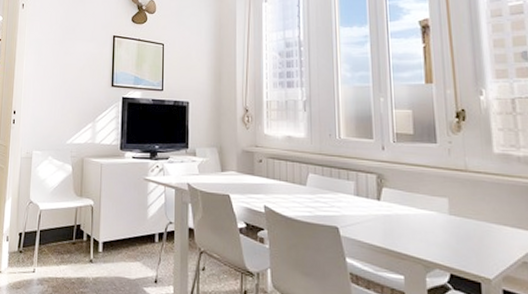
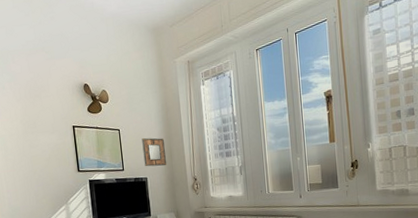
home mirror: none [187,55,214,90] -> present [142,137,167,167]

